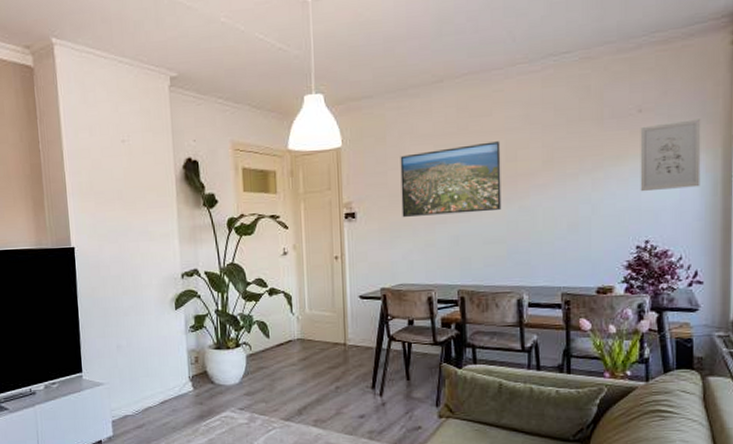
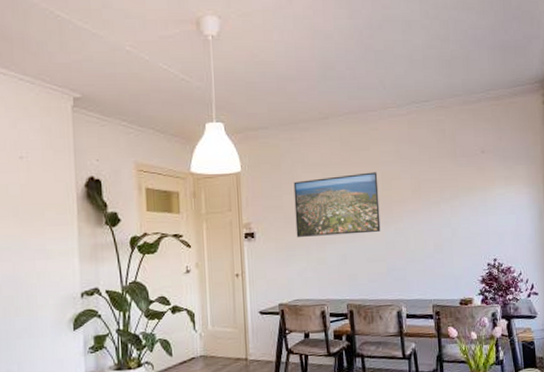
wall art: present [640,119,701,192] -> none [484,160,530,218]

